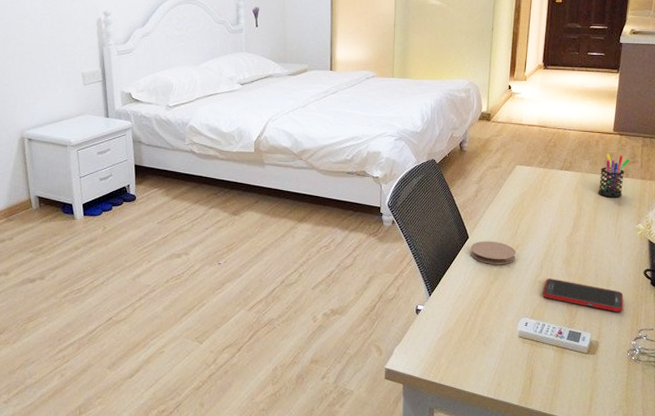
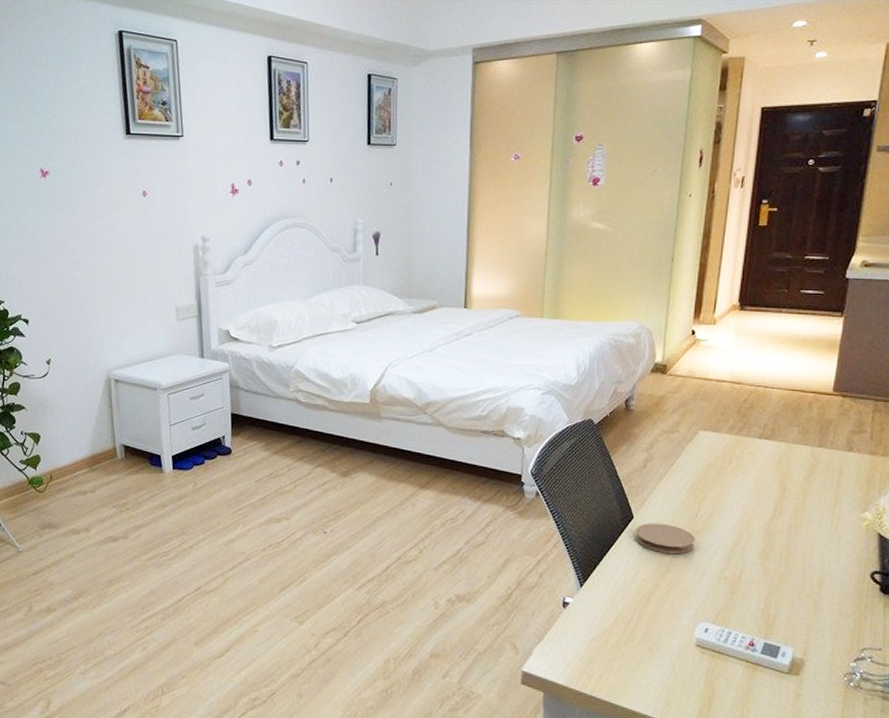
cell phone: present [543,278,624,313] -> none [729,575,841,625]
pen holder: present [598,153,630,198] -> none [809,419,856,477]

